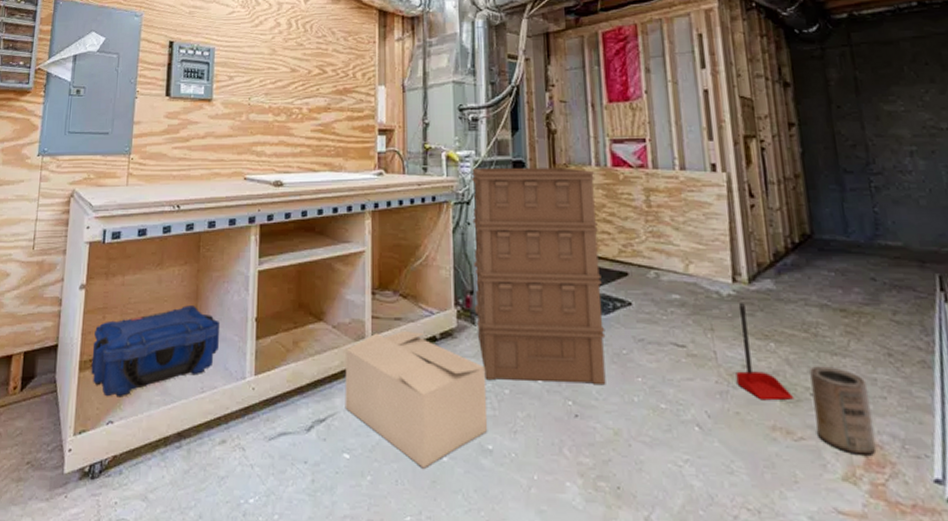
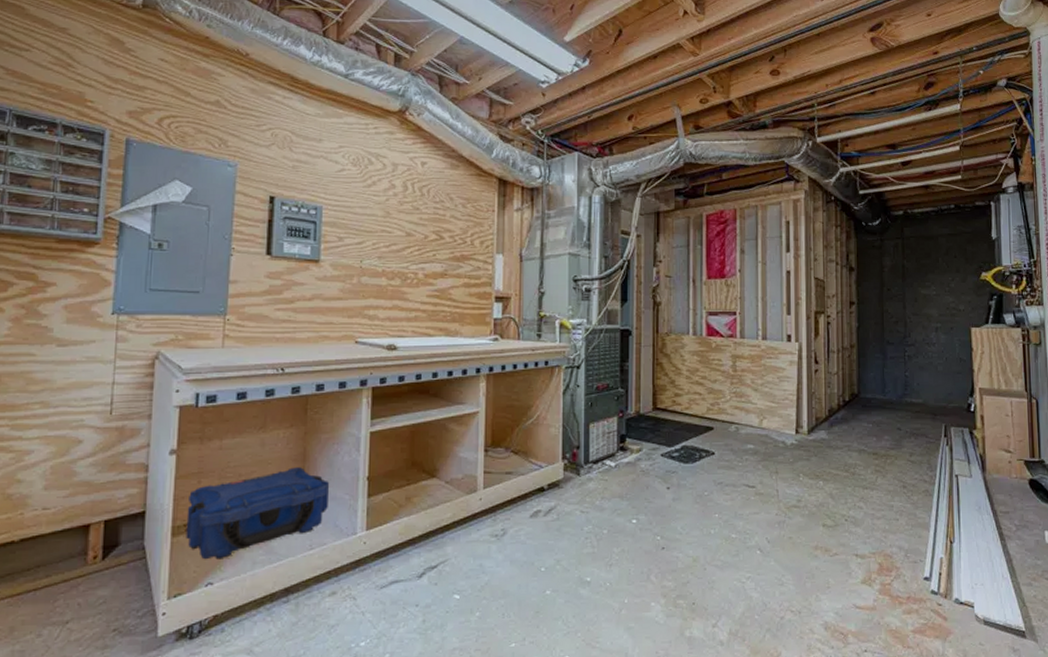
cardboard box: present [345,330,488,469] -> none [456,483,588,602]
storage container: present [471,167,606,386] -> none [580,335,692,524]
dustpan: present [736,303,795,401] -> none [792,450,833,527]
paint can: present [809,366,877,455] -> none [846,498,888,564]

